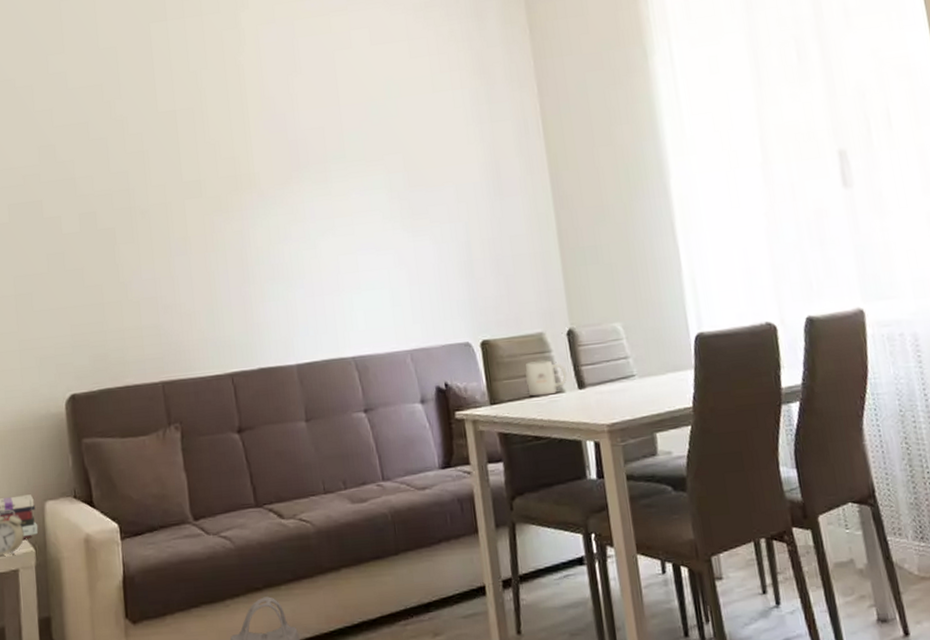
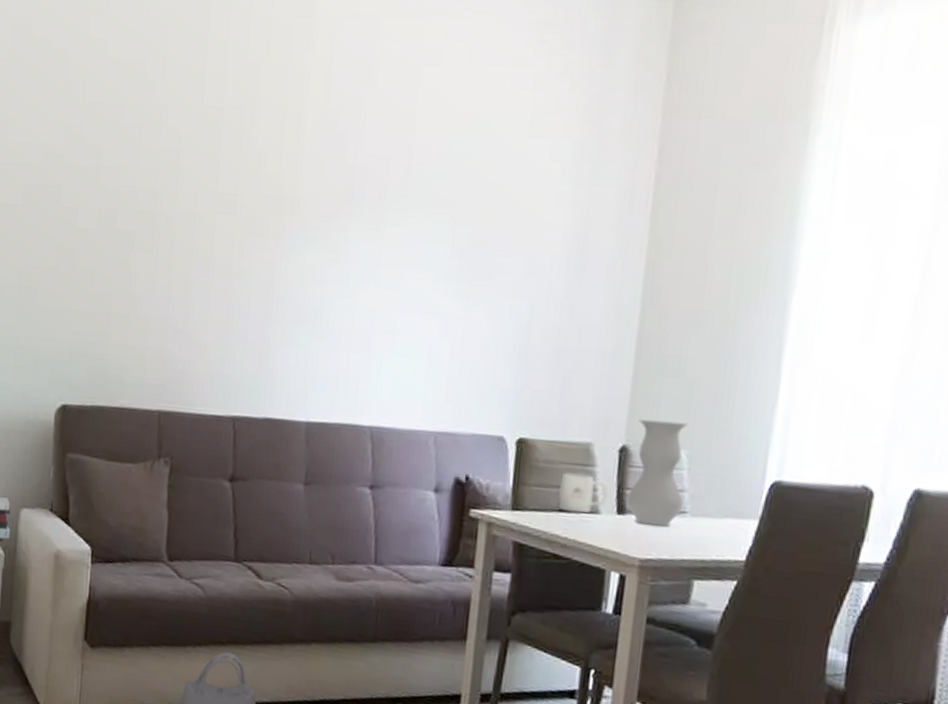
vase: none [576,299,631,394] -> present [626,419,687,527]

